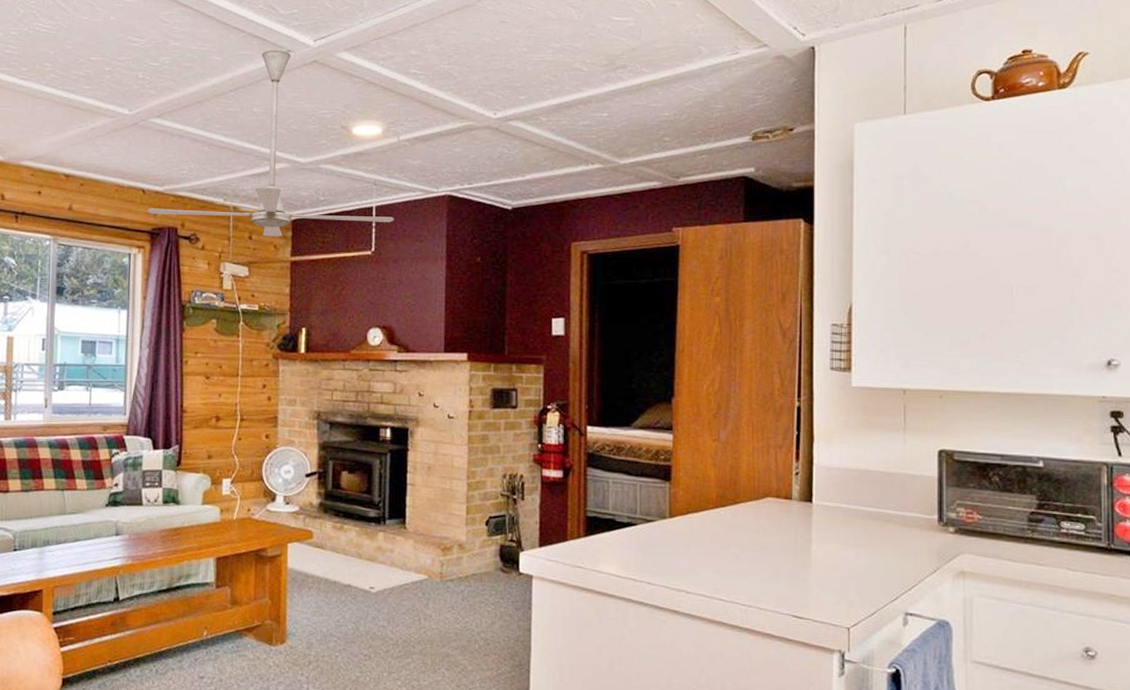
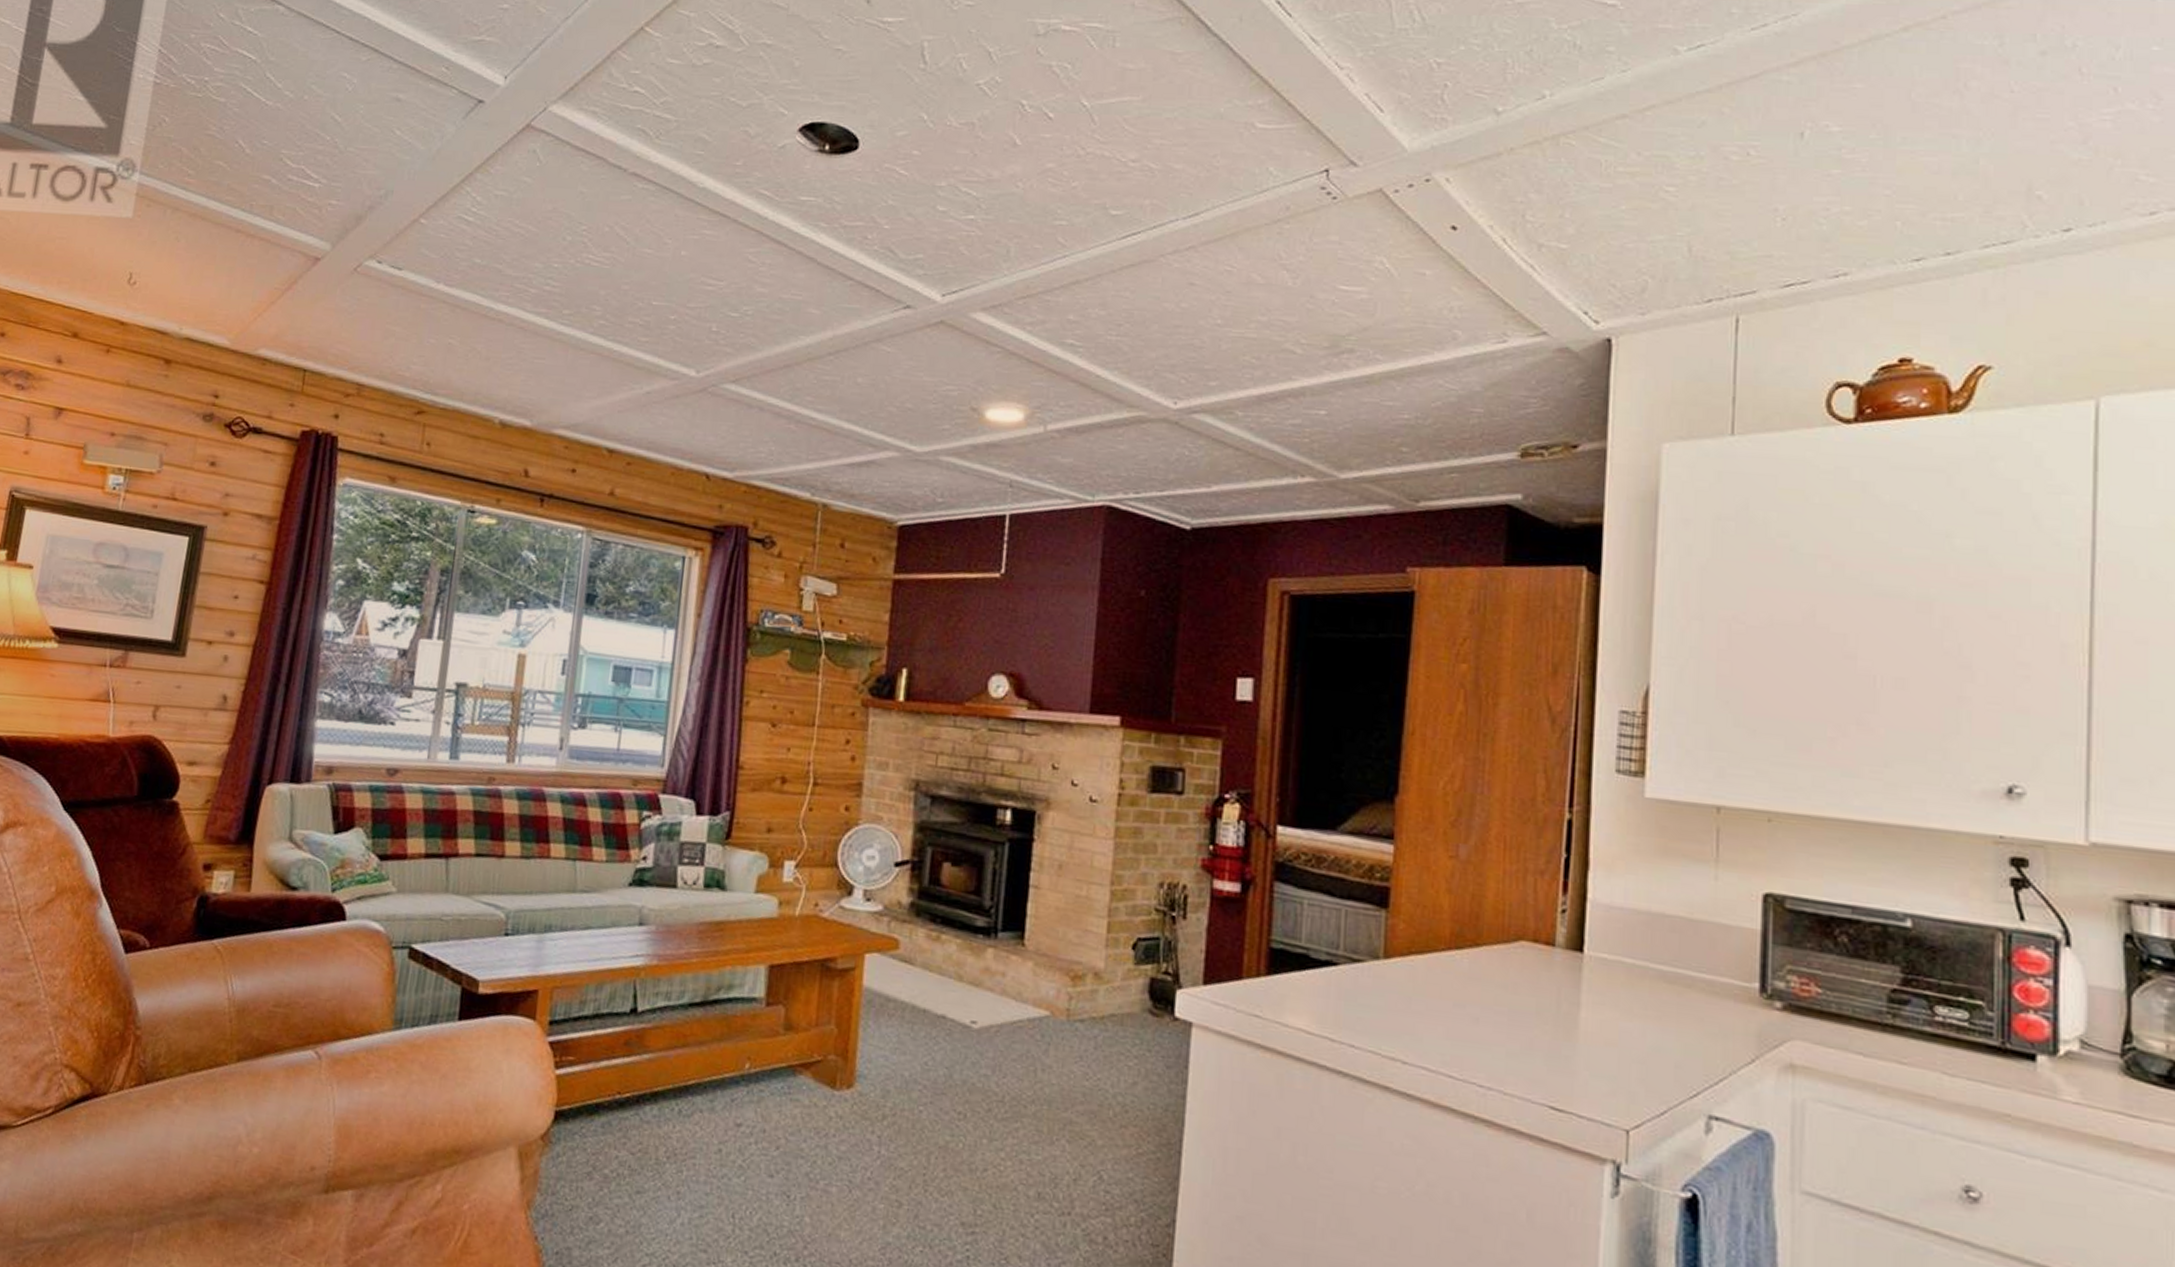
ceiling fan: present [147,49,394,237] -> none [710,303,1033,547]

